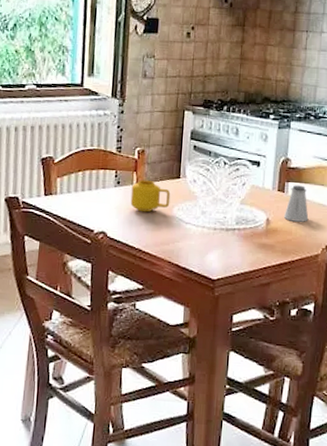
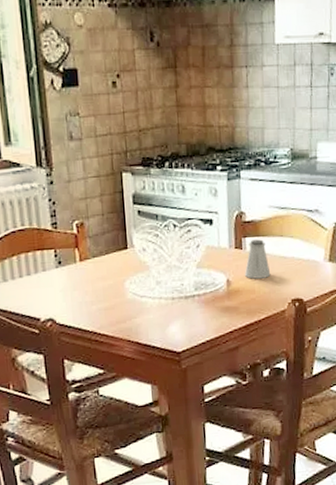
mug: present [130,179,171,213] -> none [75,255,121,292]

